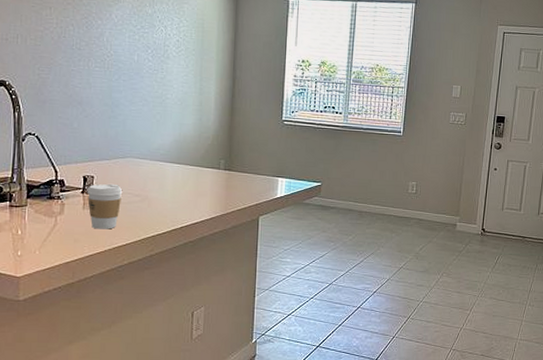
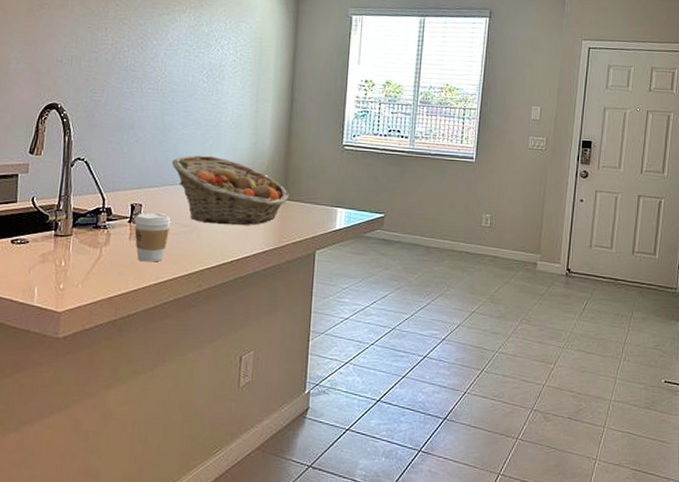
fruit basket: none [120,129,234,195] -> present [171,155,289,225]

